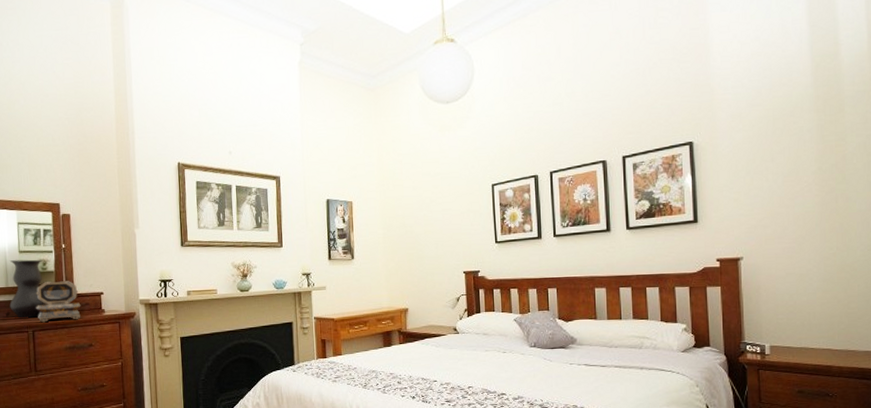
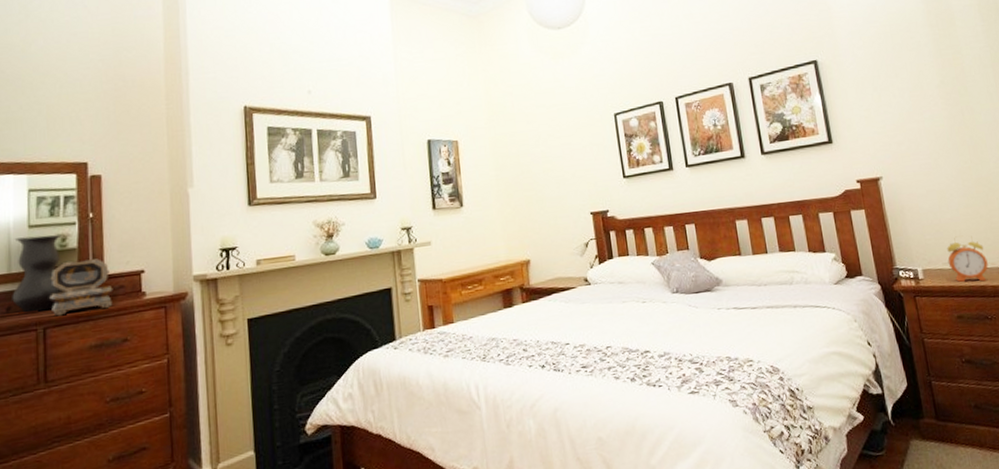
alarm clock: none [797,318,838,362] -> present [947,235,989,282]

